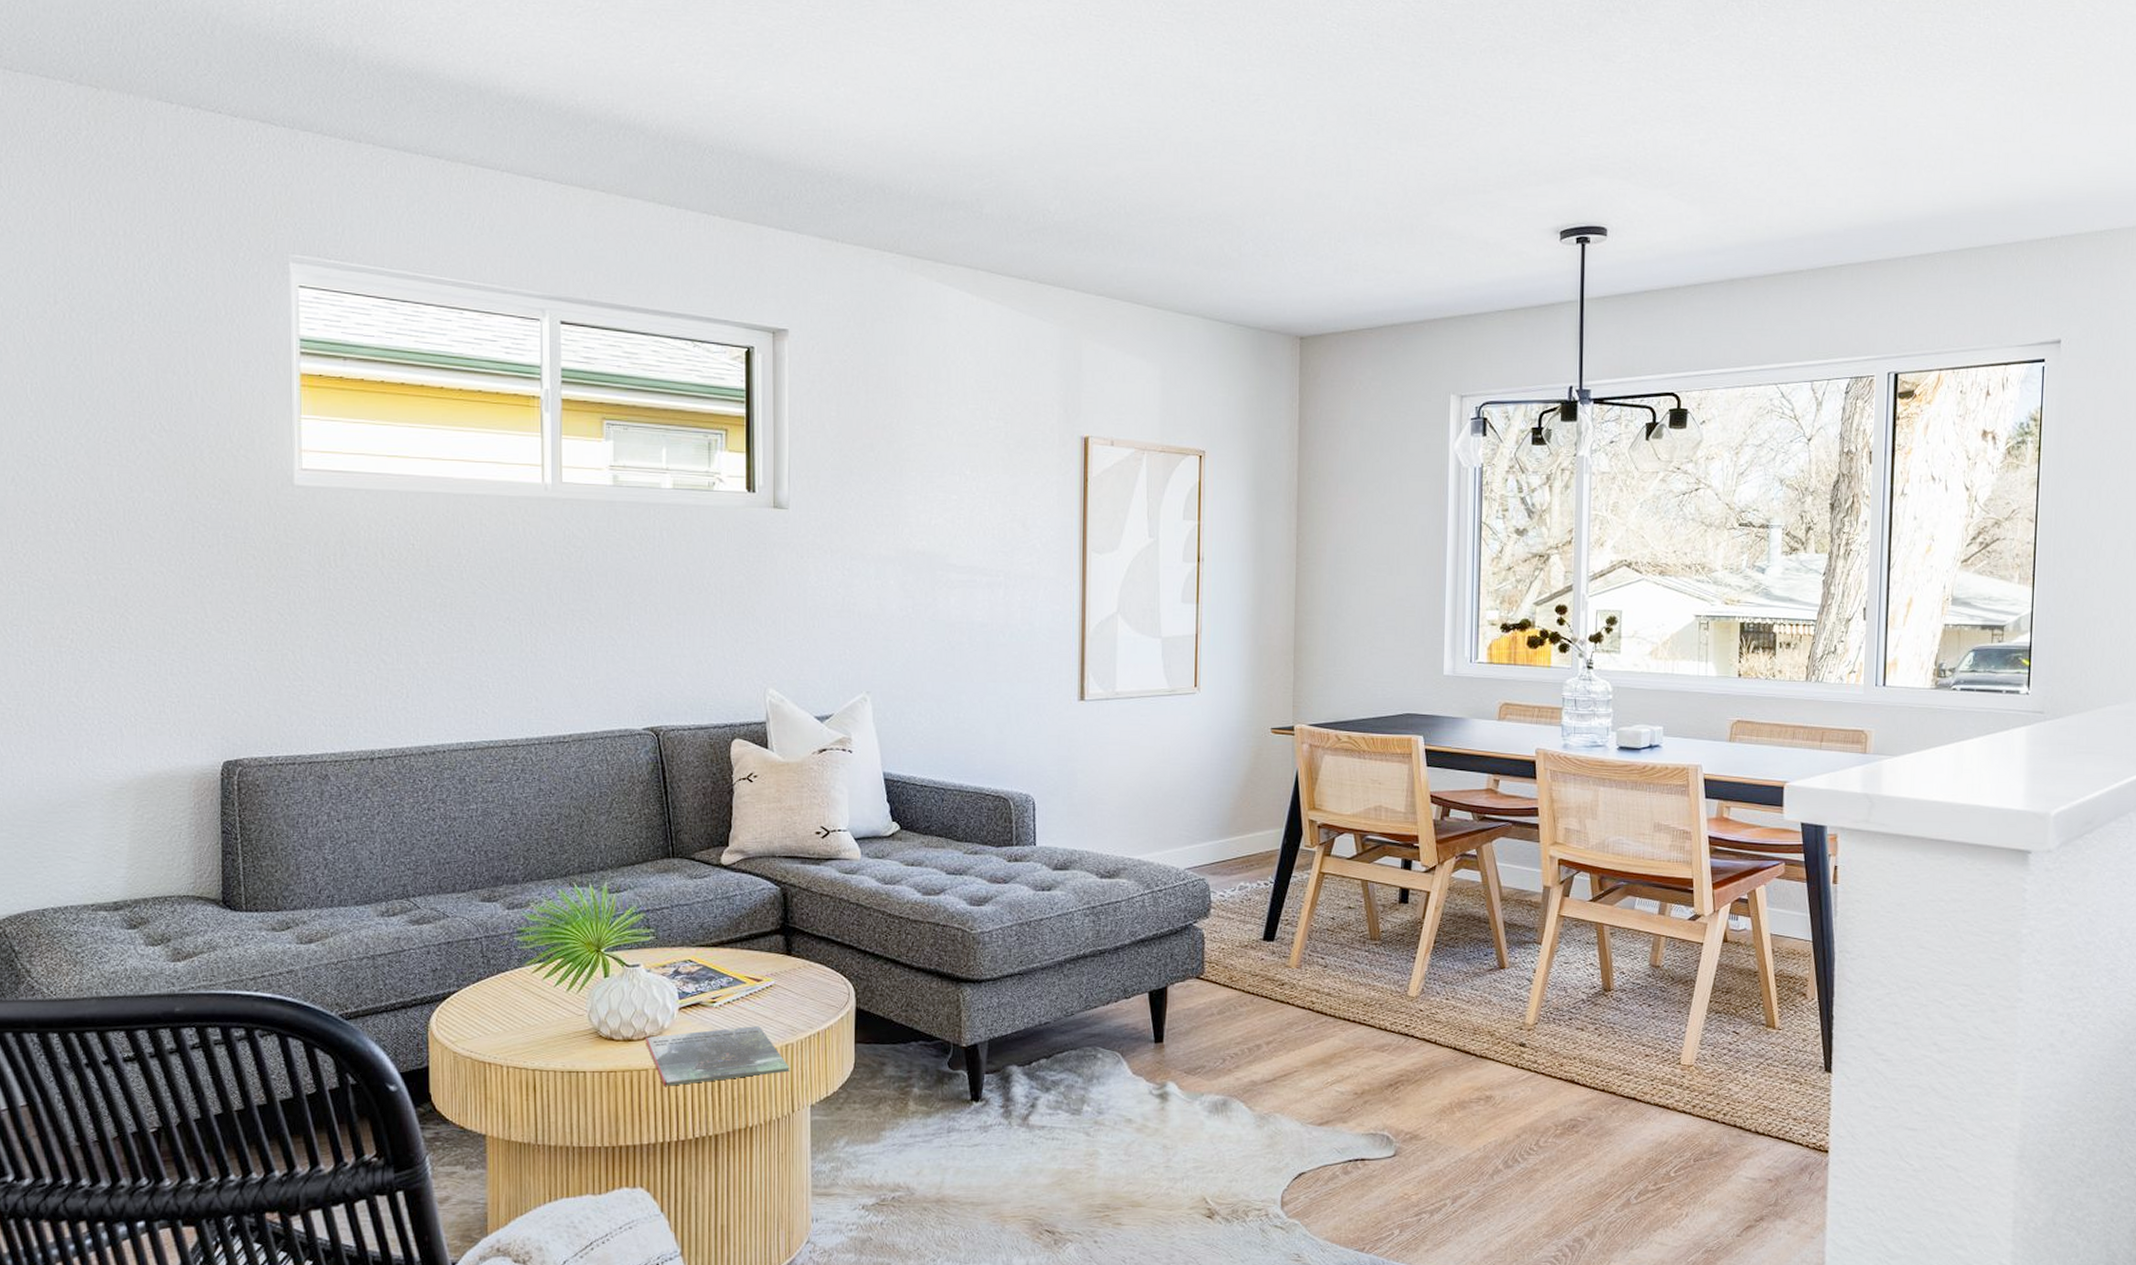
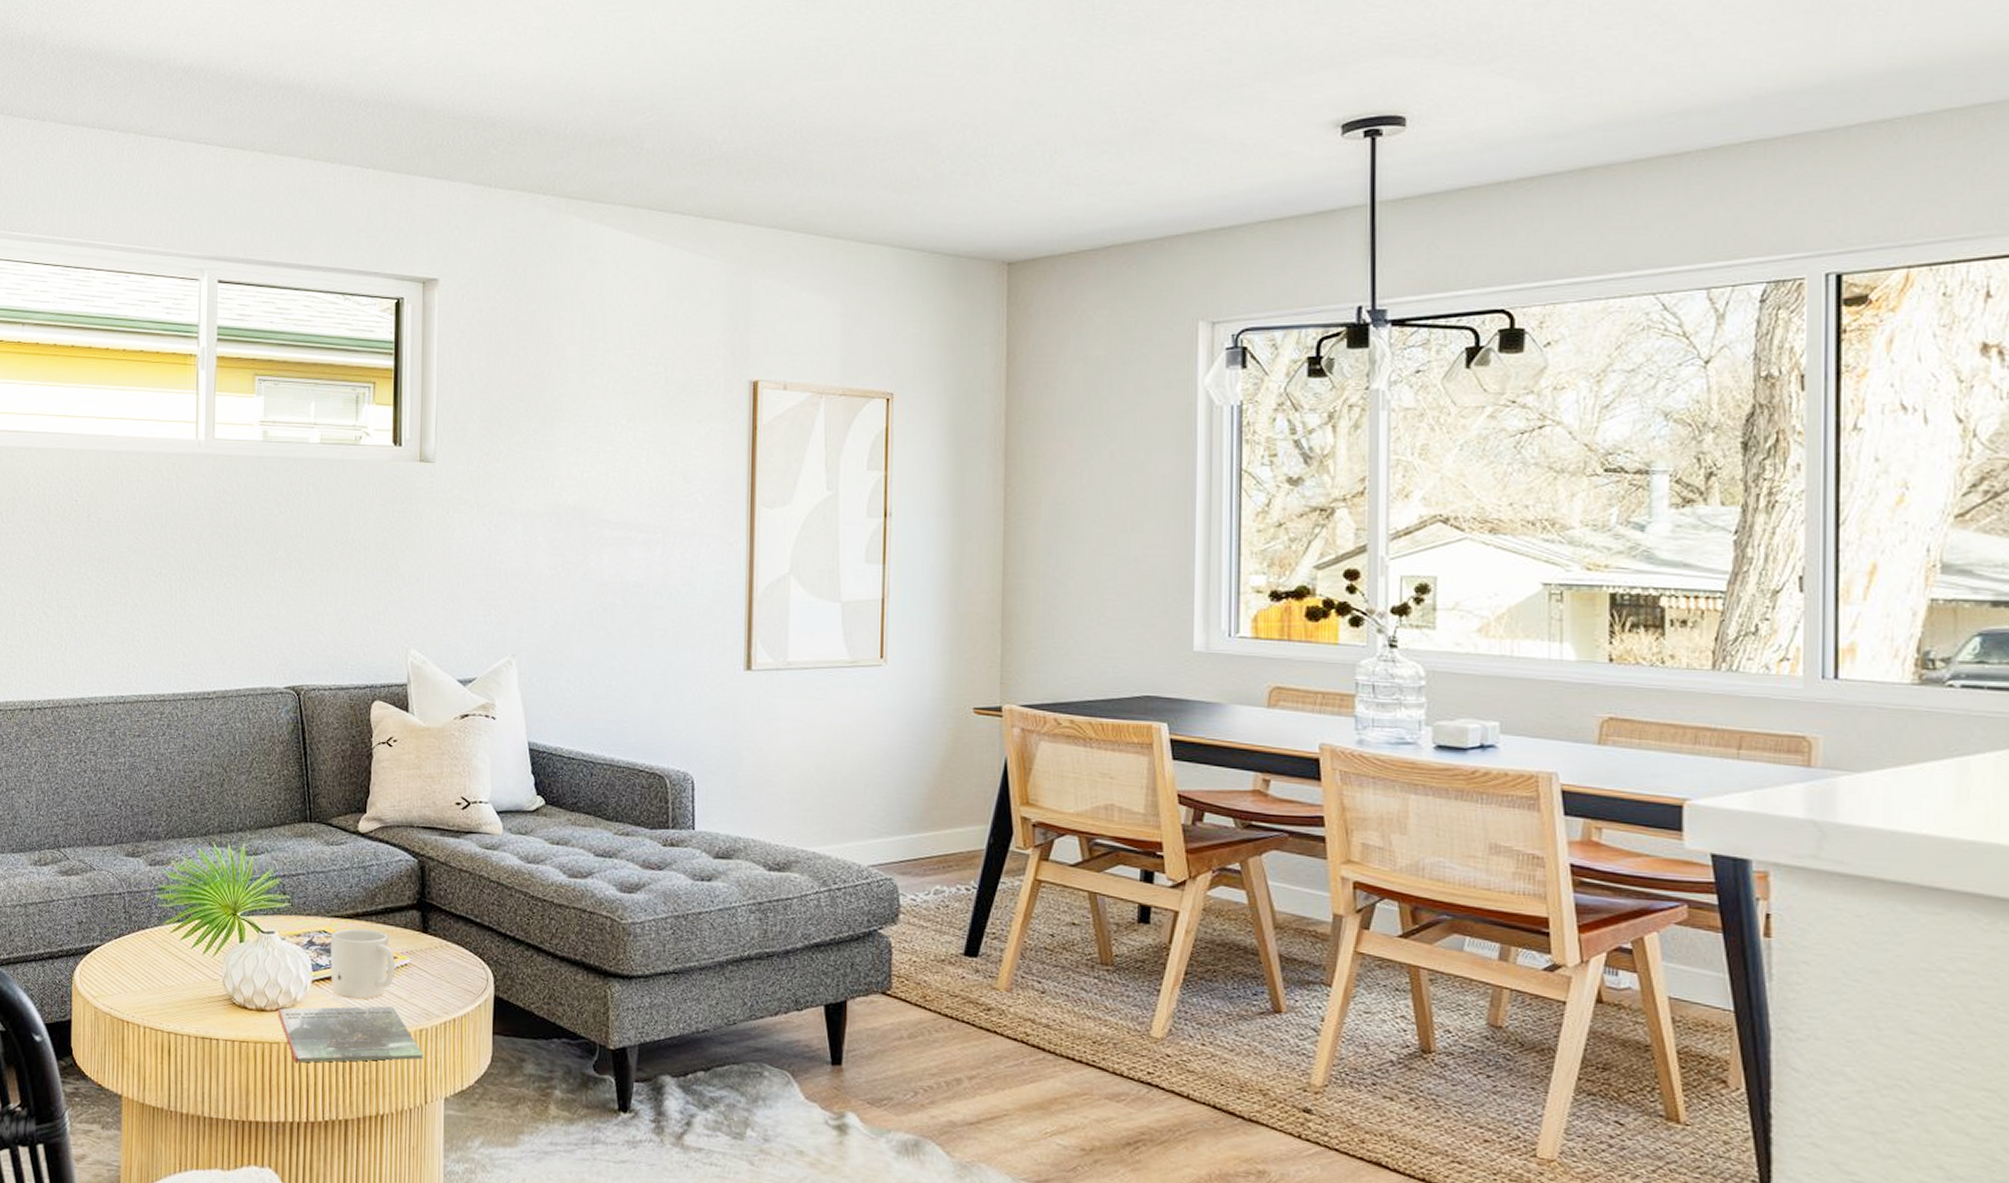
mug: none [696,956,761,1022] -> present [330,928,396,1000]

